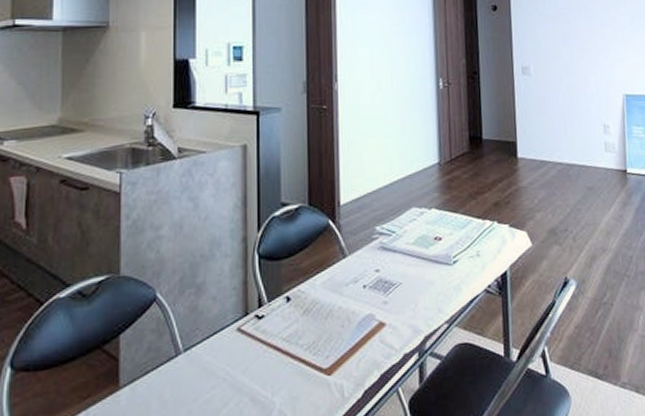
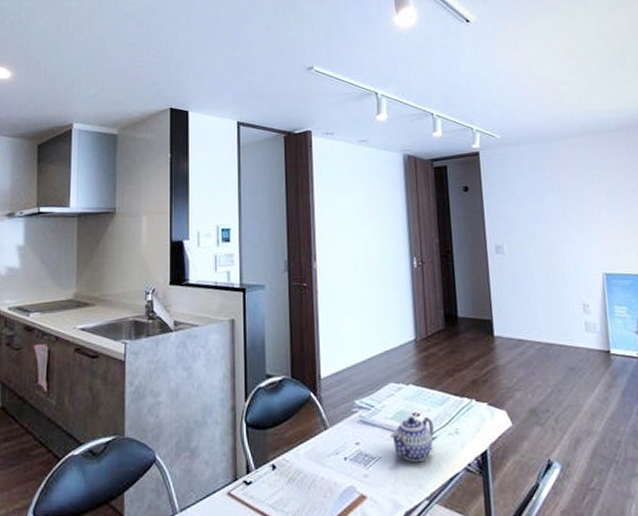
teapot: none [411,240,456,287] -> present [390,416,434,463]

